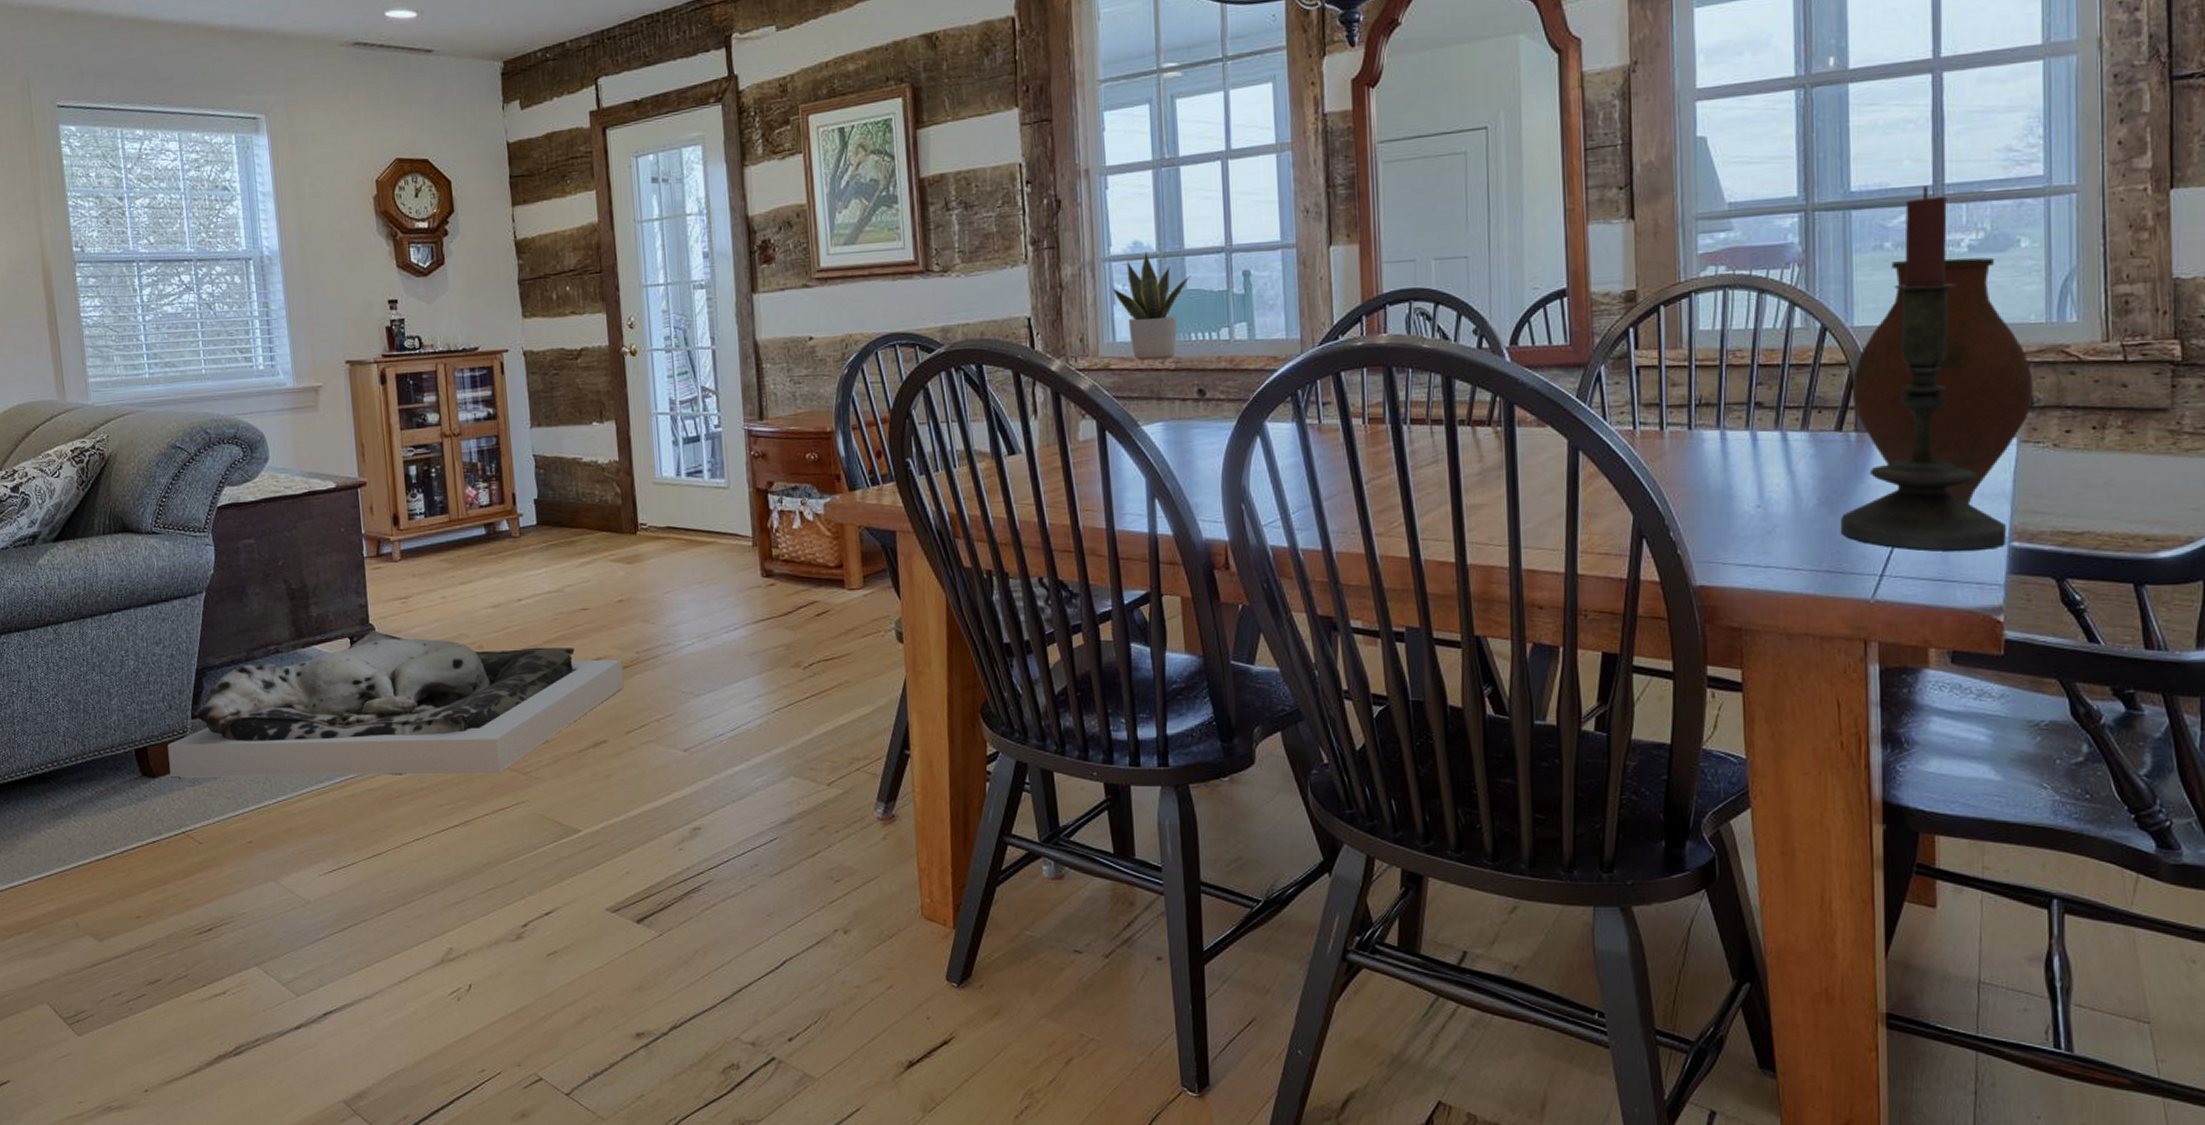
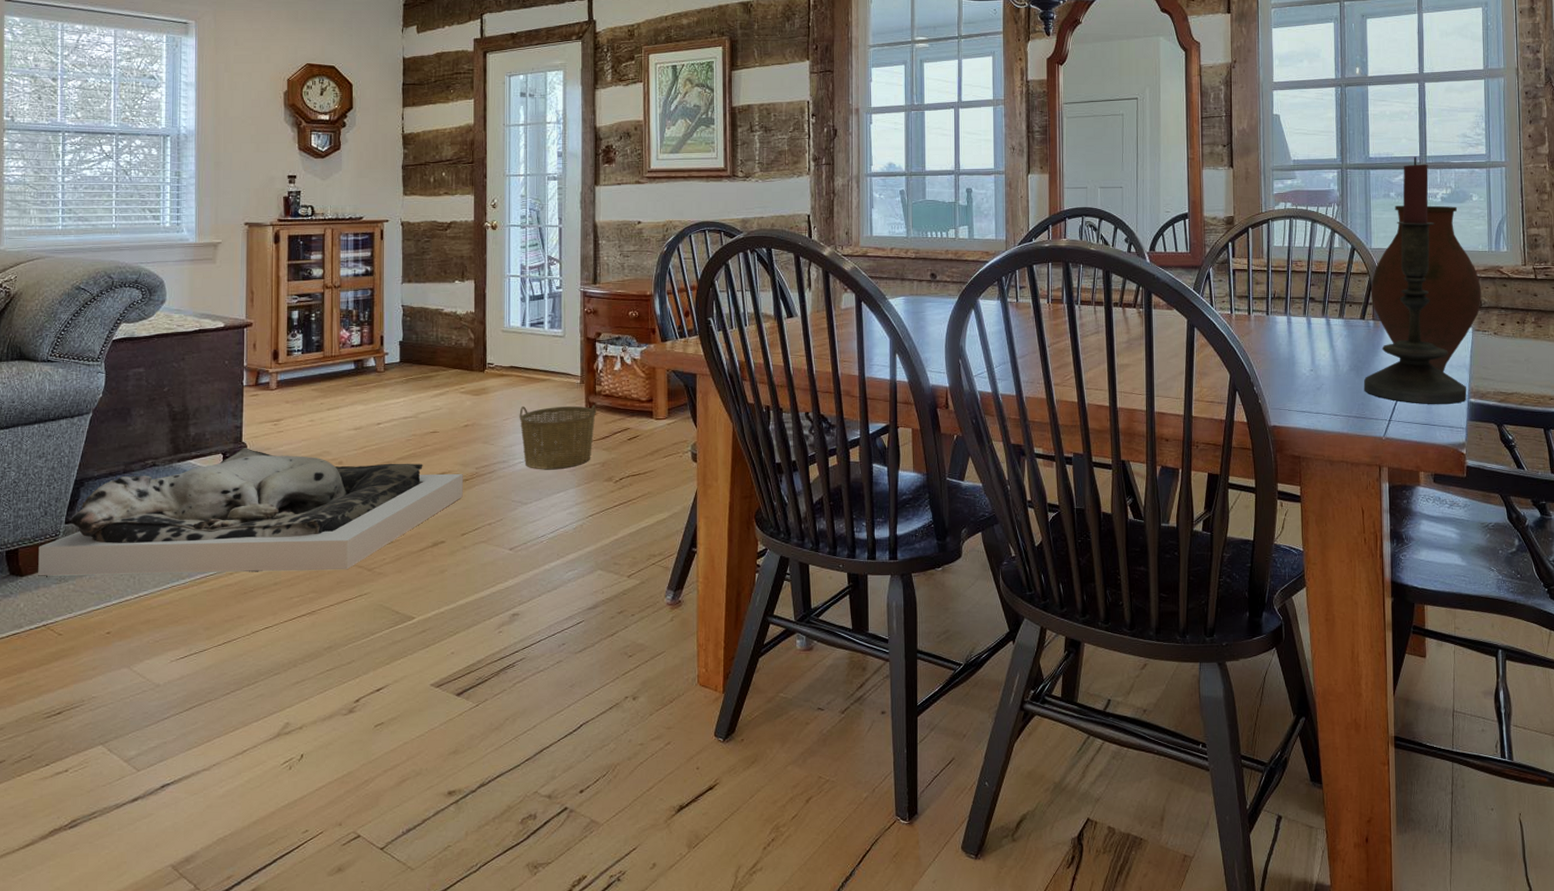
basket: none [682,573,776,654] -> present [519,405,597,470]
potted plant: present [1113,250,1192,361] -> none [872,170,930,251]

